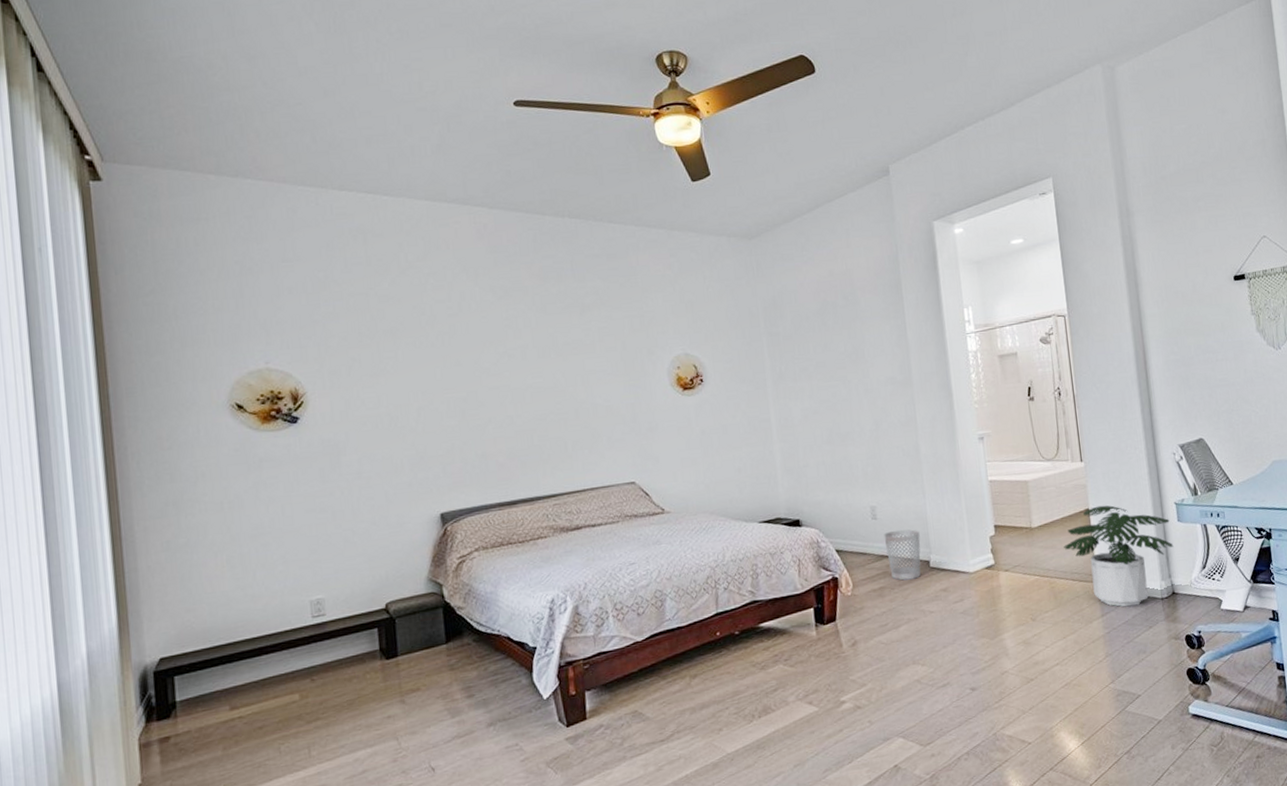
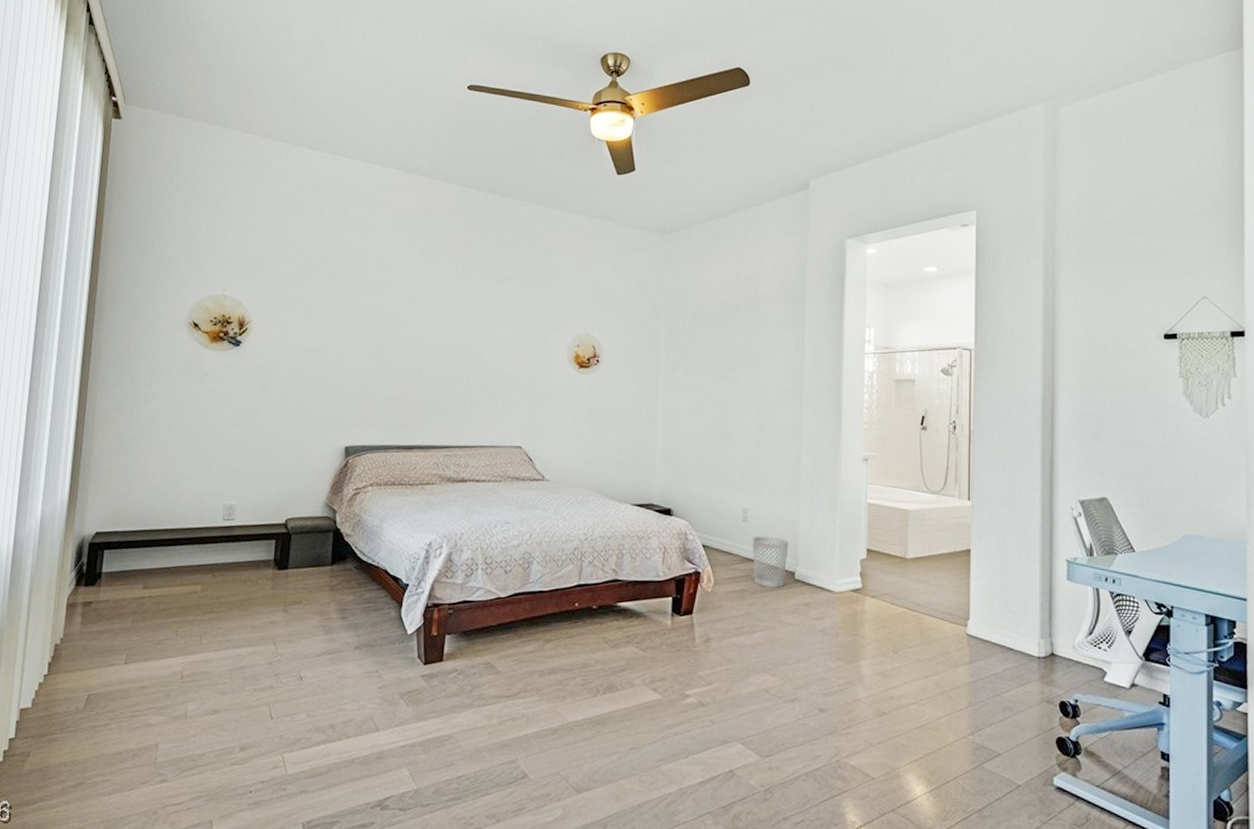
potted plant: present [1064,505,1174,607] -> none [938,548,1059,659]

